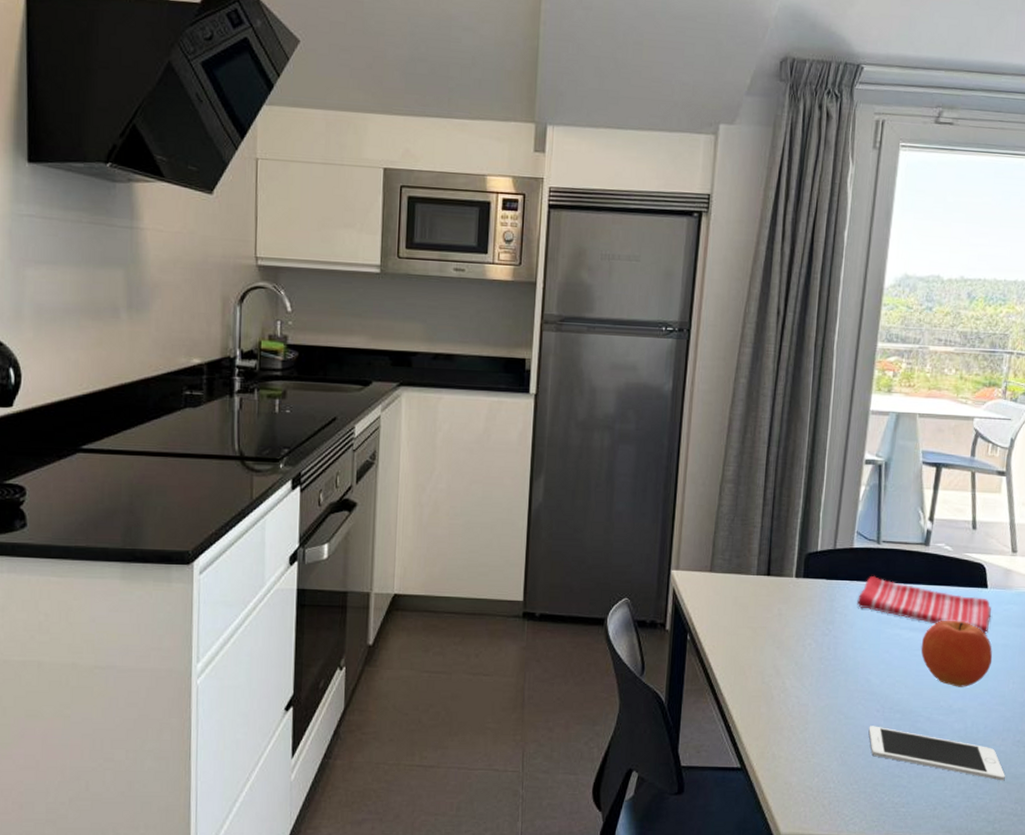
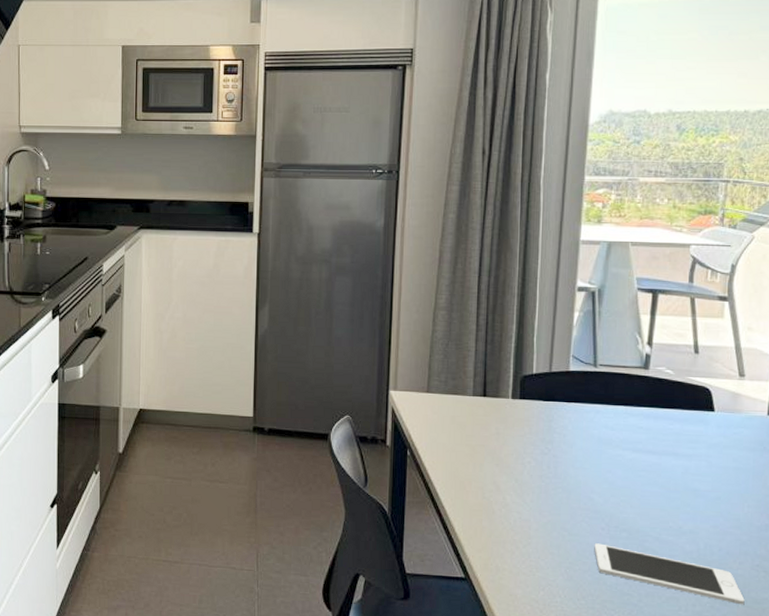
dish towel: present [857,575,991,634] -> none [576,397,720,457]
fruit: present [921,620,993,687] -> none [645,442,724,509]

